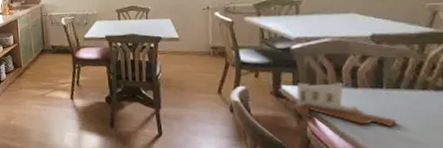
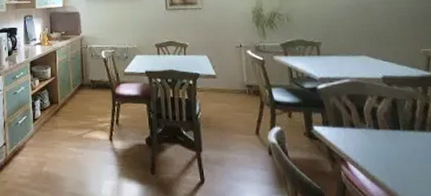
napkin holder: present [290,83,398,126] -> none [323,123,418,169]

